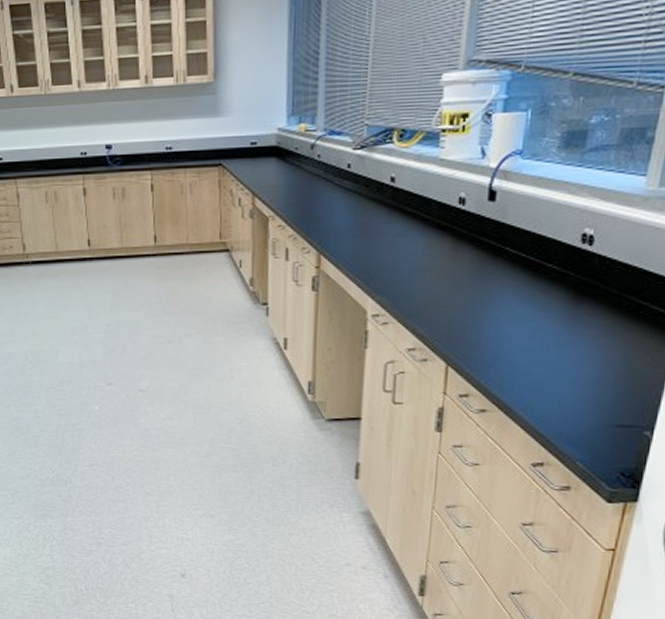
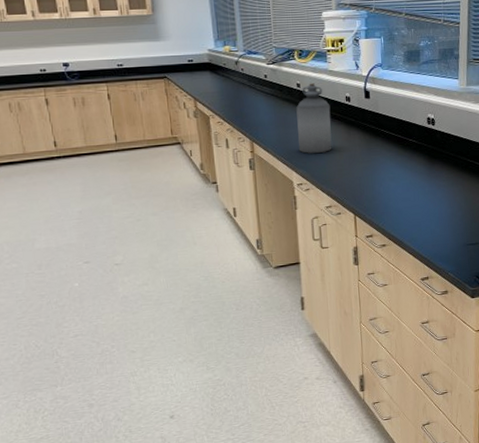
bottle: none [380,177,434,274] -> present [296,83,332,153]

